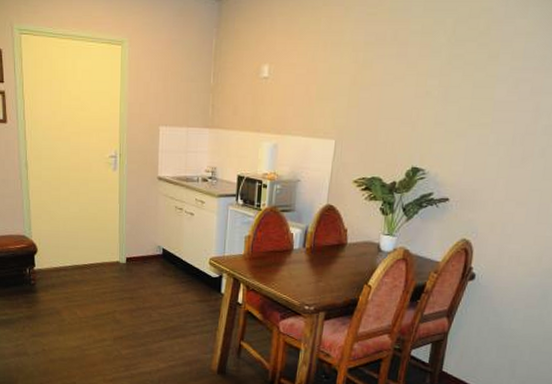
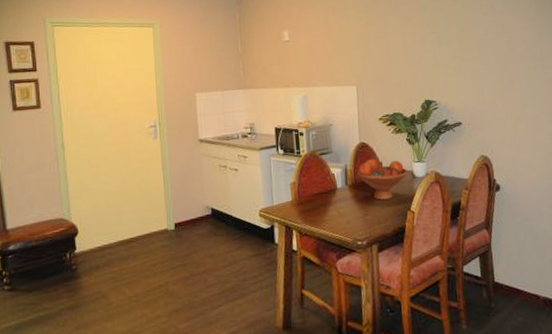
fruit bowl: none [318,224,374,269] -> present [357,158,408,200]

